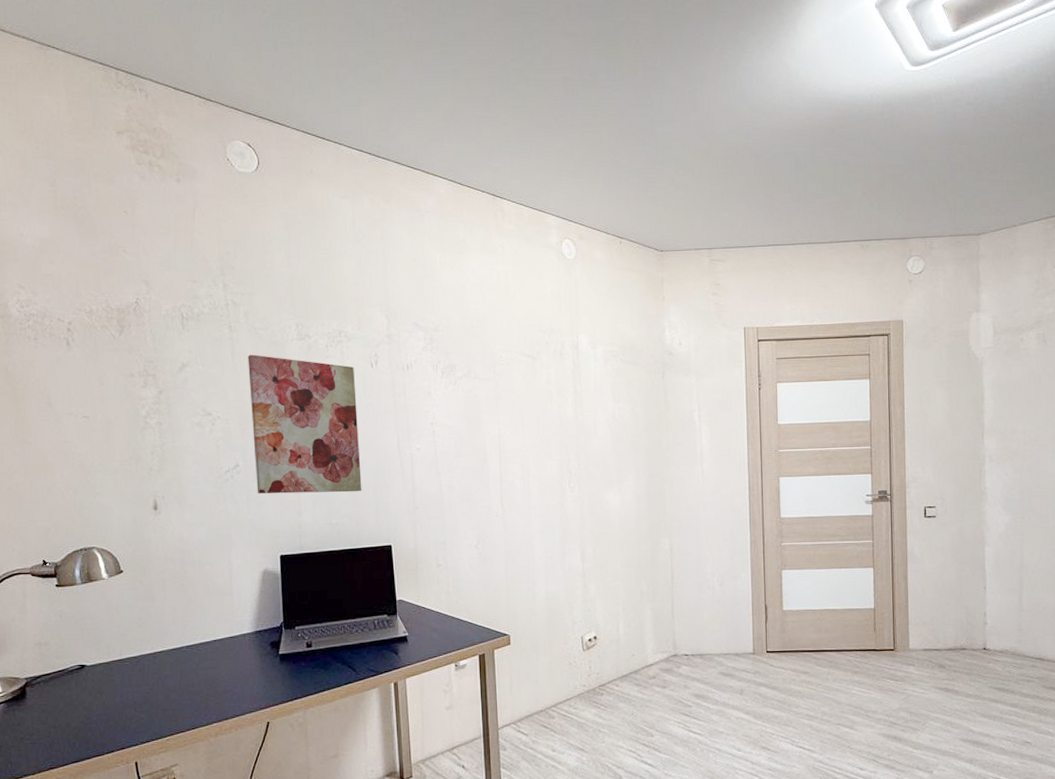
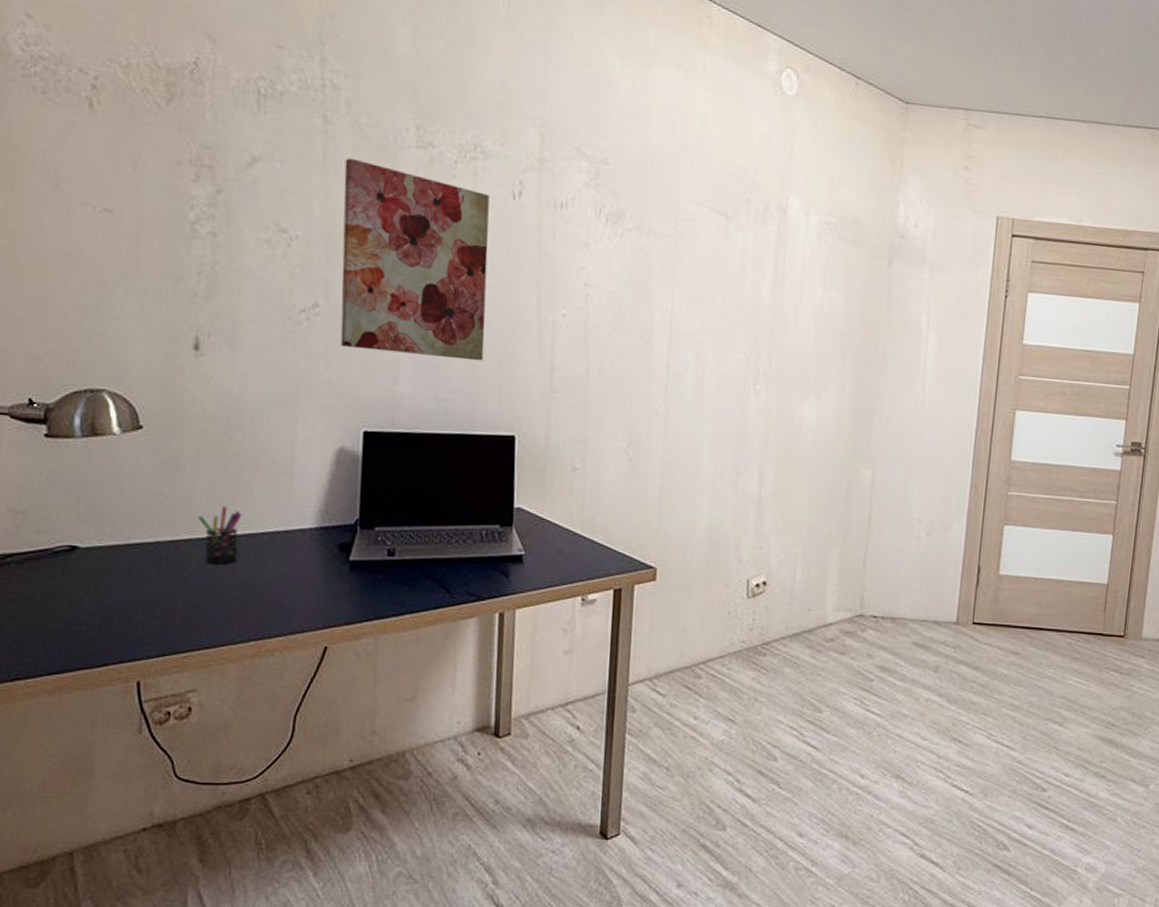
pen holder: none [167,624,199,667] -> present [197,507,242,564]

